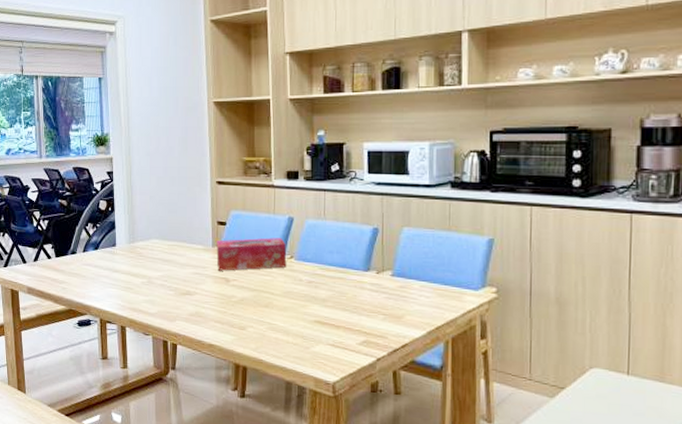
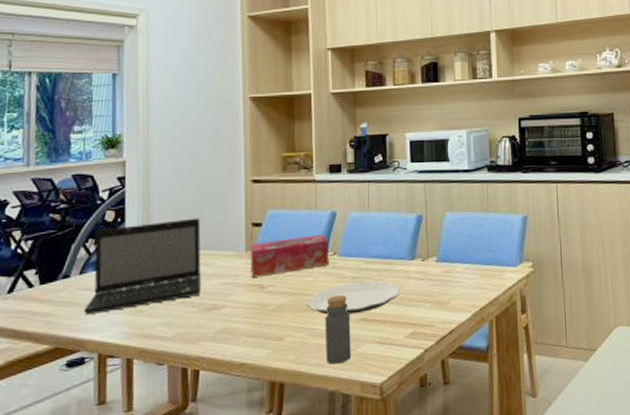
laptop: none [88,212,176,287] -> present [83,218,201,316]
plate: none [265,286,354,316] -> present [305,281,400,315]
bottle: none [282,296,306,359] -> present [324,295,351,365]

